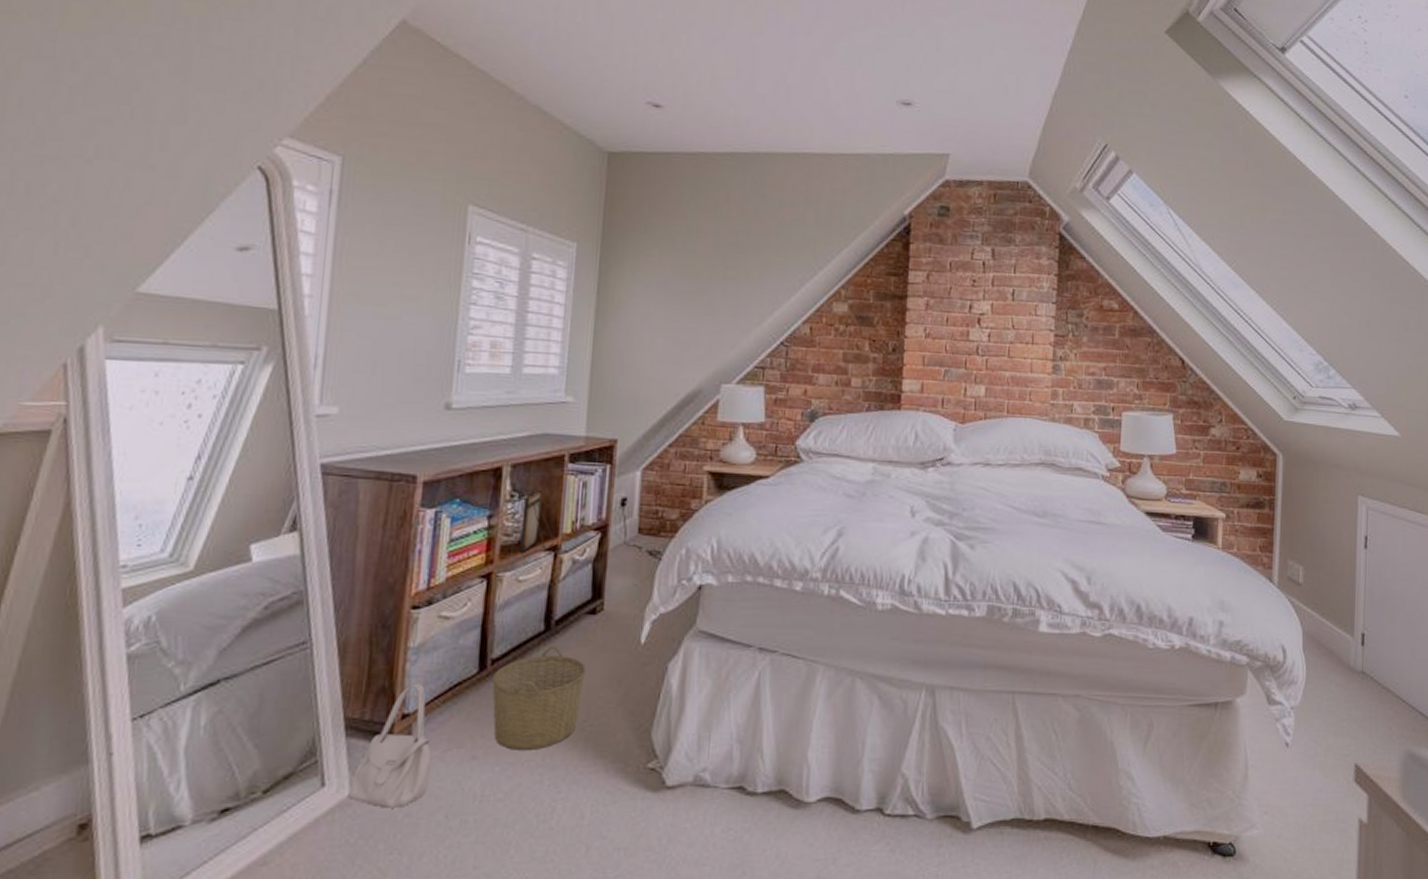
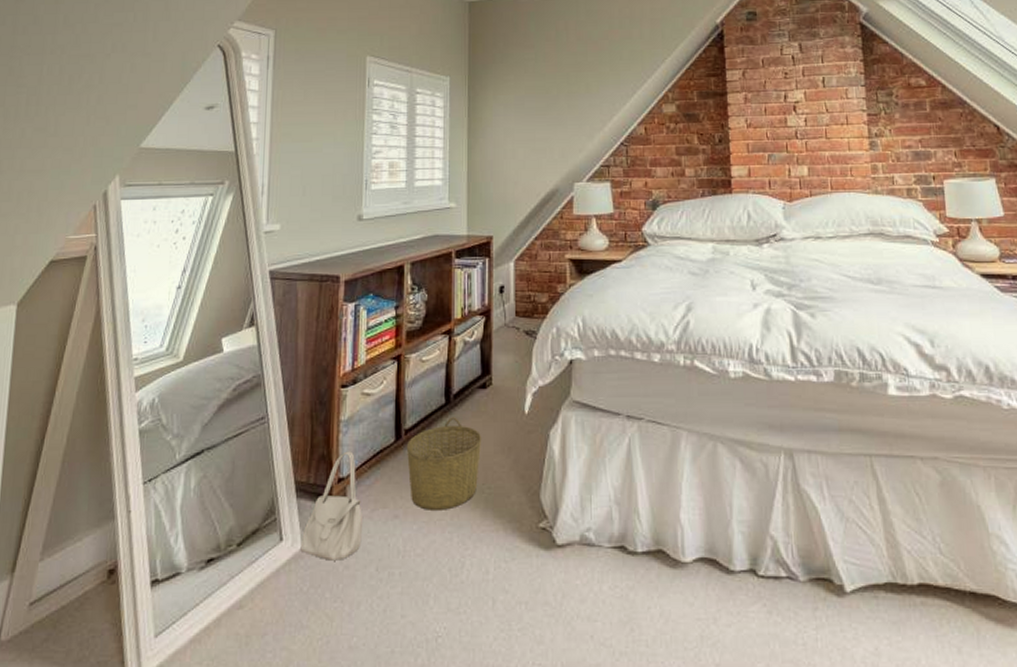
photo frame: present [519,488,555,554] -> none [421,282,449,338]

